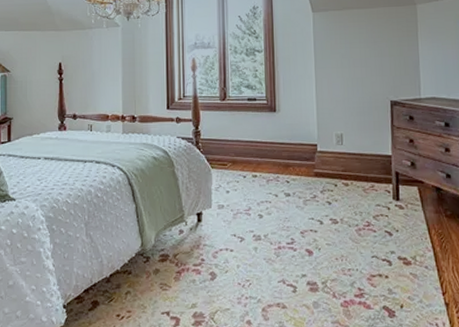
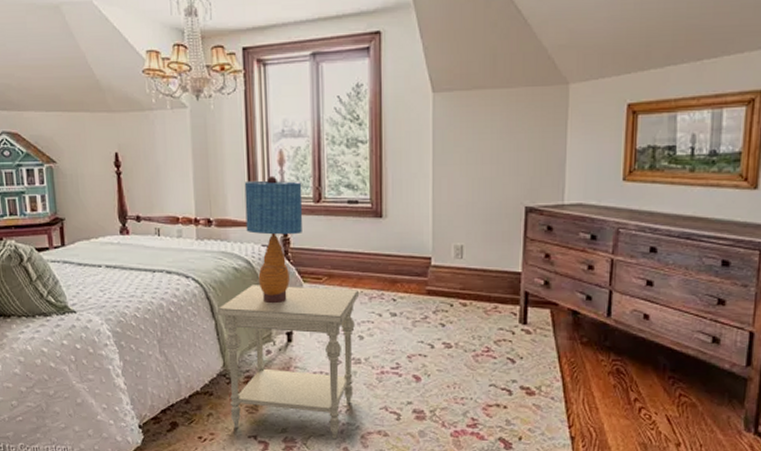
side table: none [137,171,258,313] -> present [217,285,359,440]
table lamp: none [163,79,211,188] -> present [244,175,303,304]

